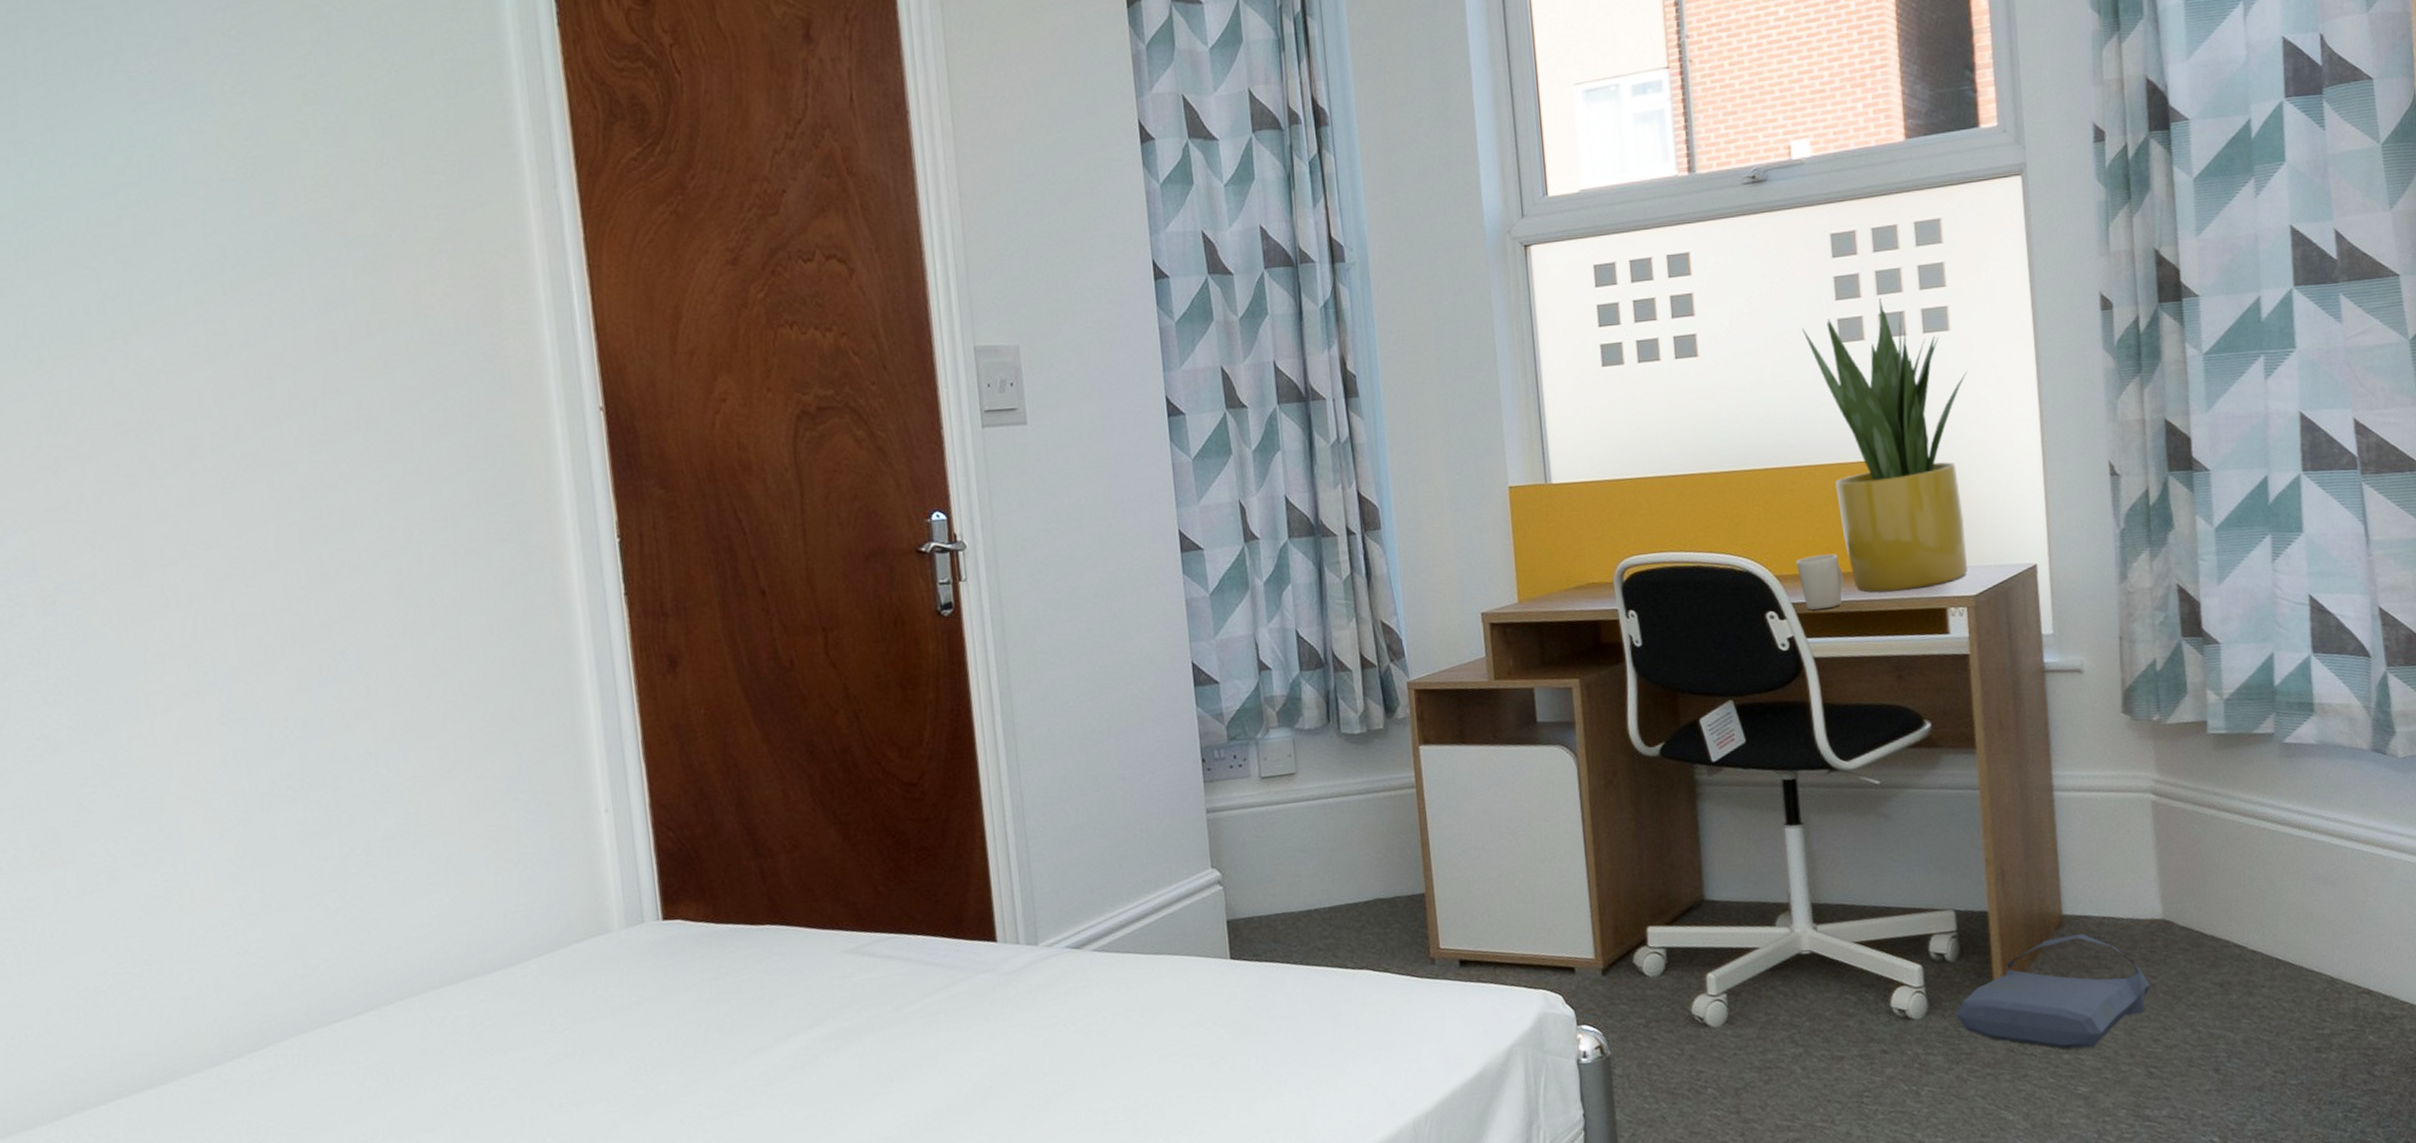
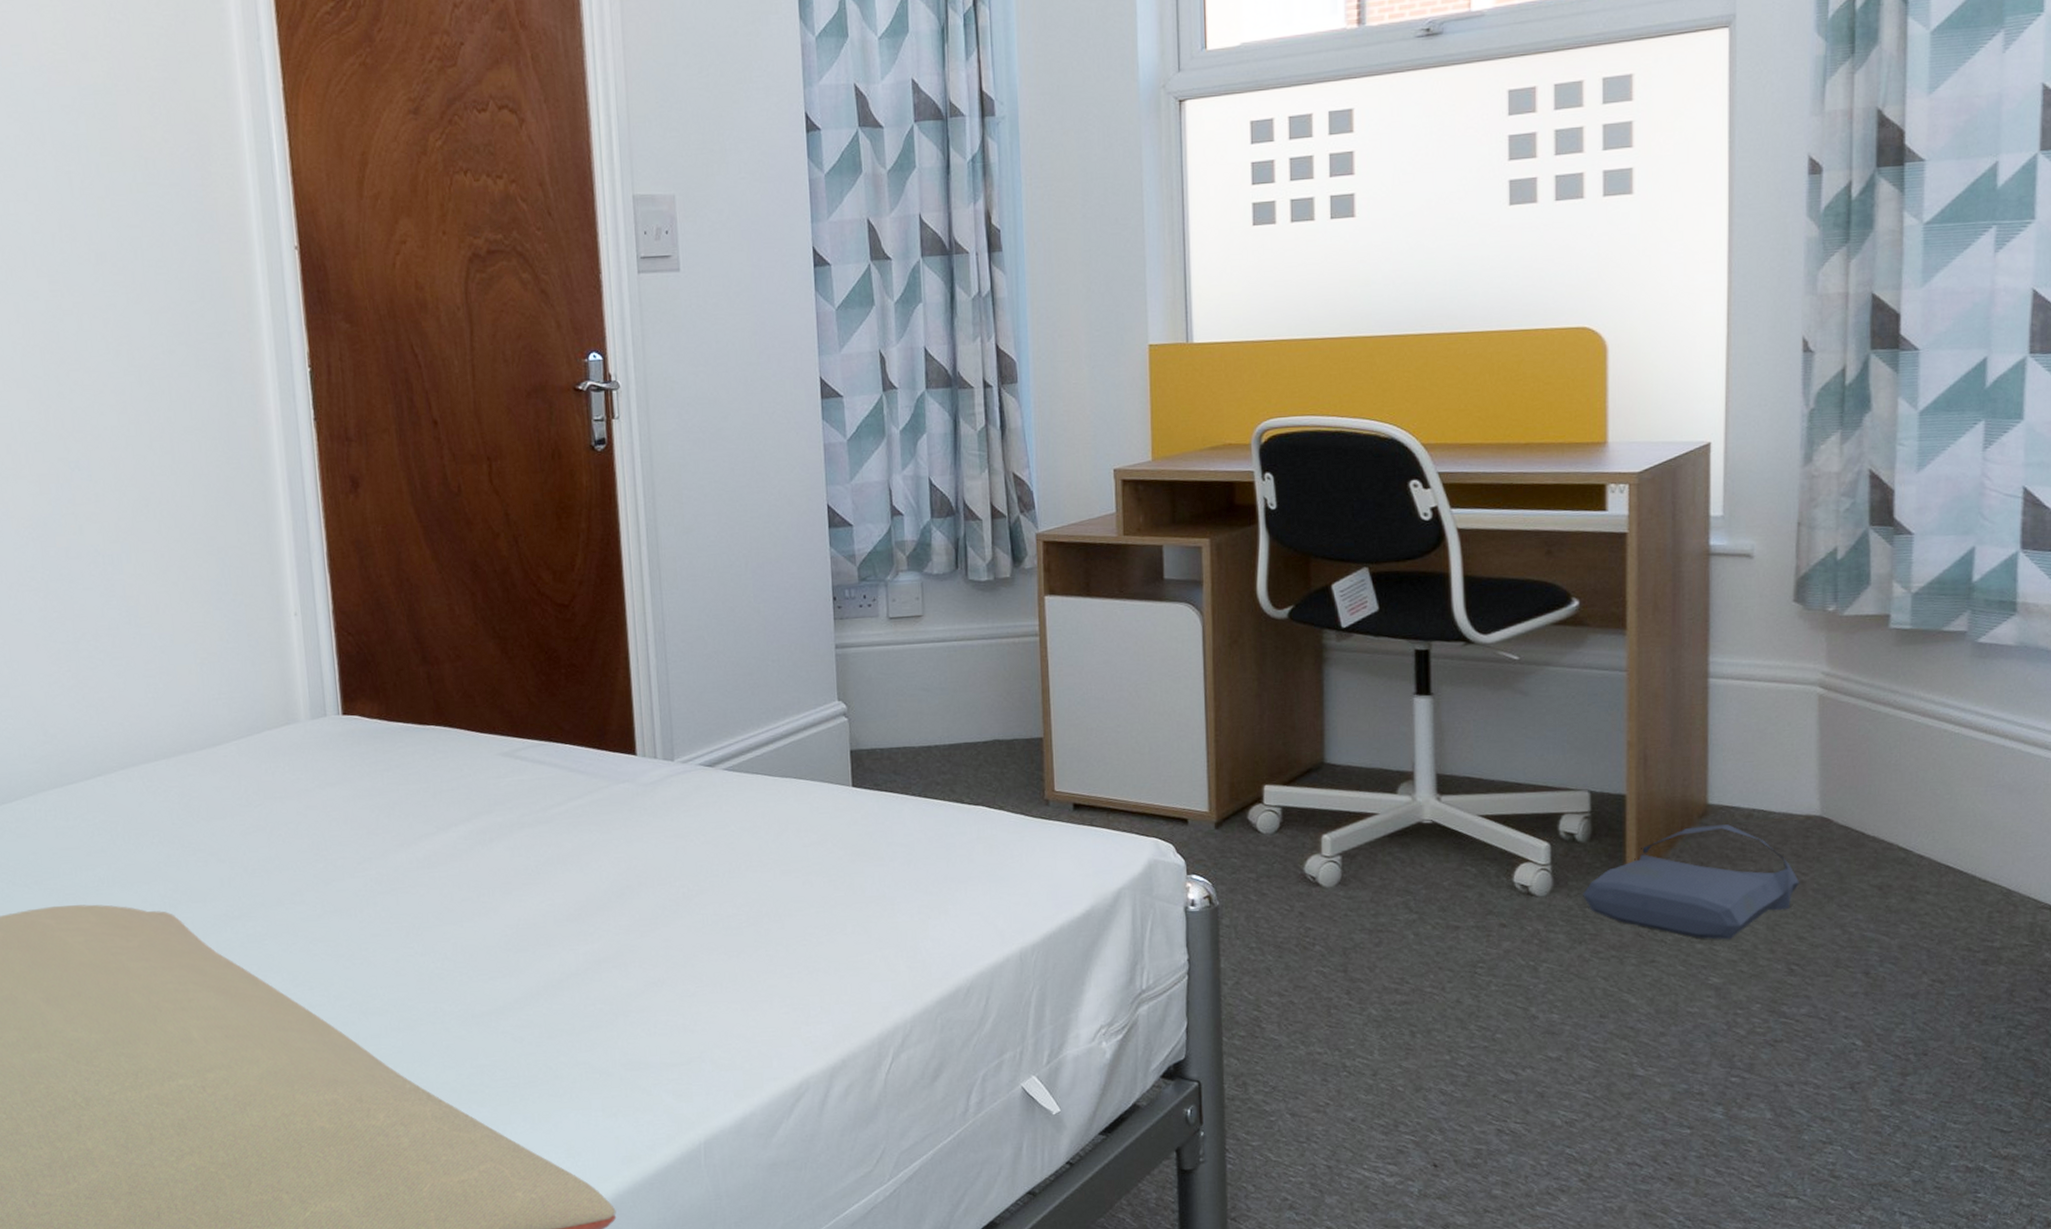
mug: present [1796,553,1844,610] -> none [1446,423,1495,481]
planter: present [1802,297,1968,592] -> none [1470,158,1650,465]

